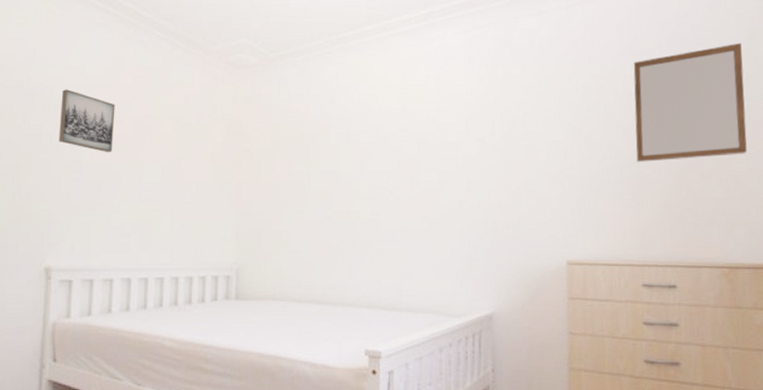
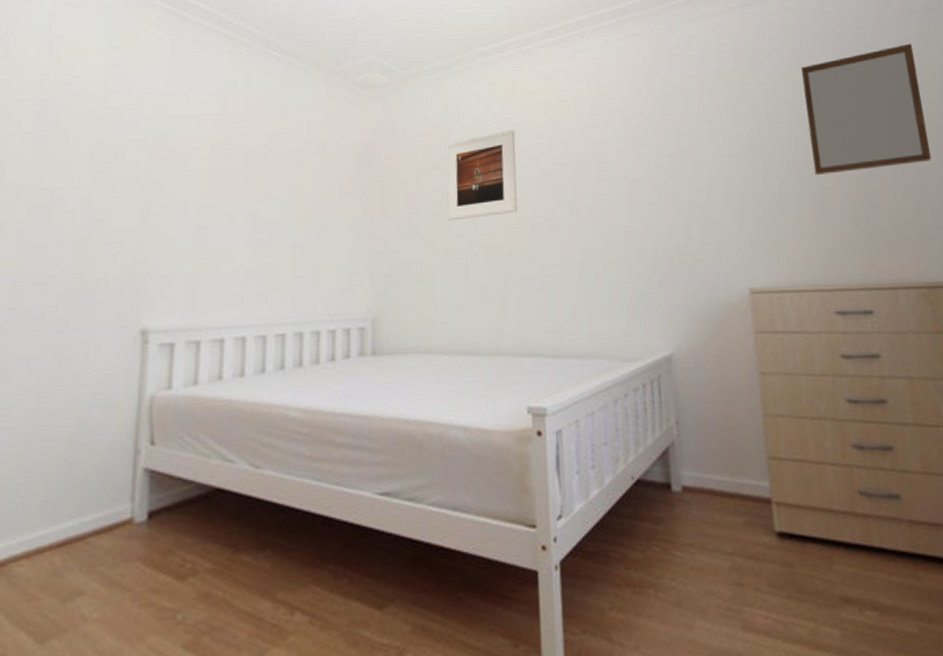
wall art: present [58,89,115,153] -> none [158,119,226,191]
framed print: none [303,109,367,189] -> present [445,129,518,221]

